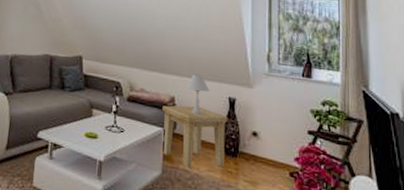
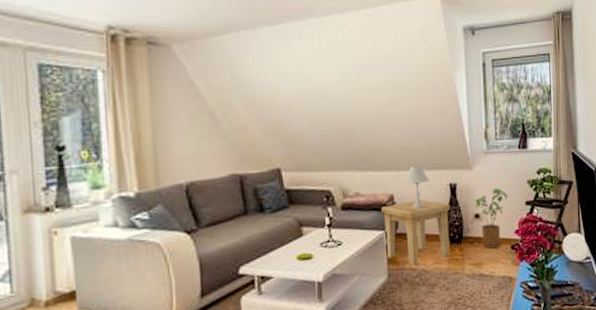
house plant: none [254,110,290,171] -> present [475,188,509,249]

